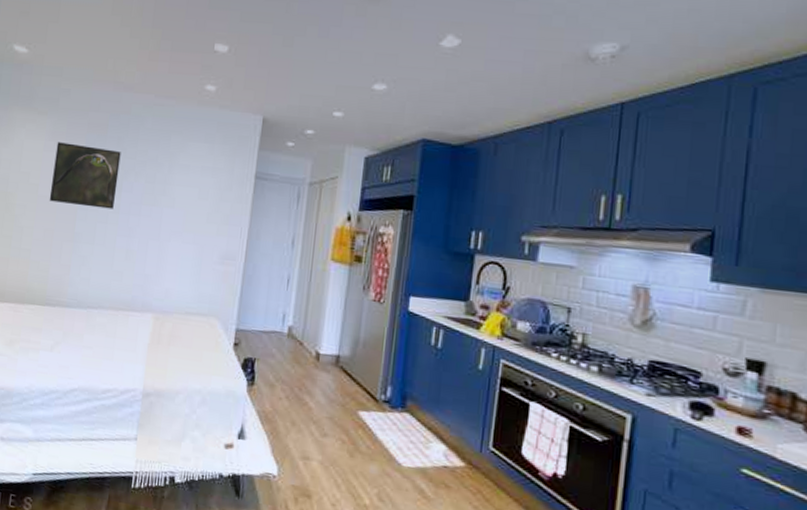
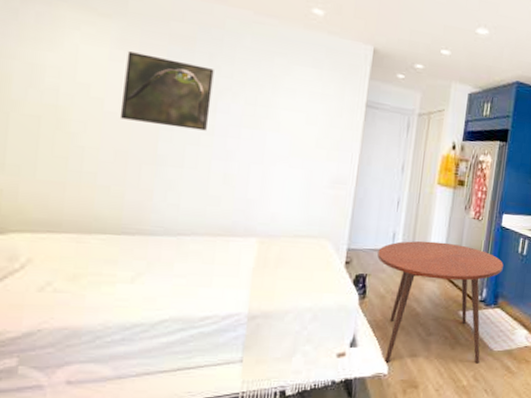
dining table: none [266,323,412,480] -> present [377,240,504,364]

